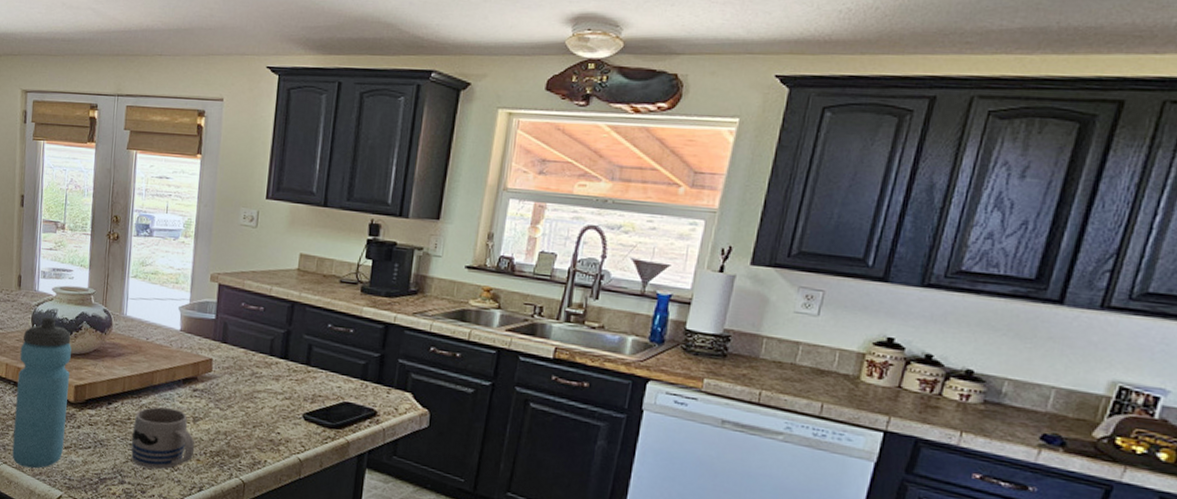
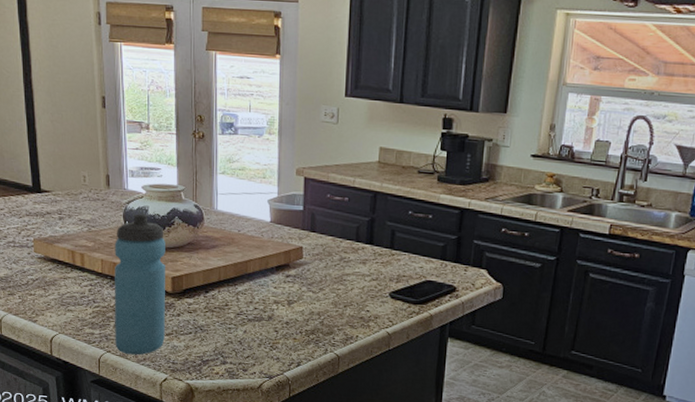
mug: present [131,406,195,470] -> none [230,292,291,350]

